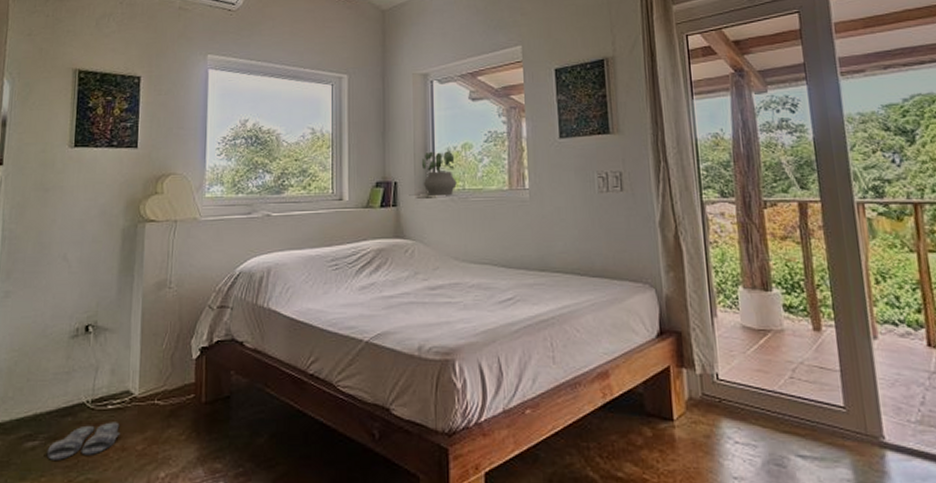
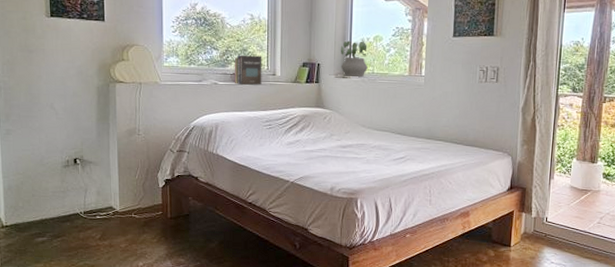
slippers: present [46,422,121,462] -> none [53,227,108,252]
books: none [291,177,326,215] -> present [234,55,262,85]

